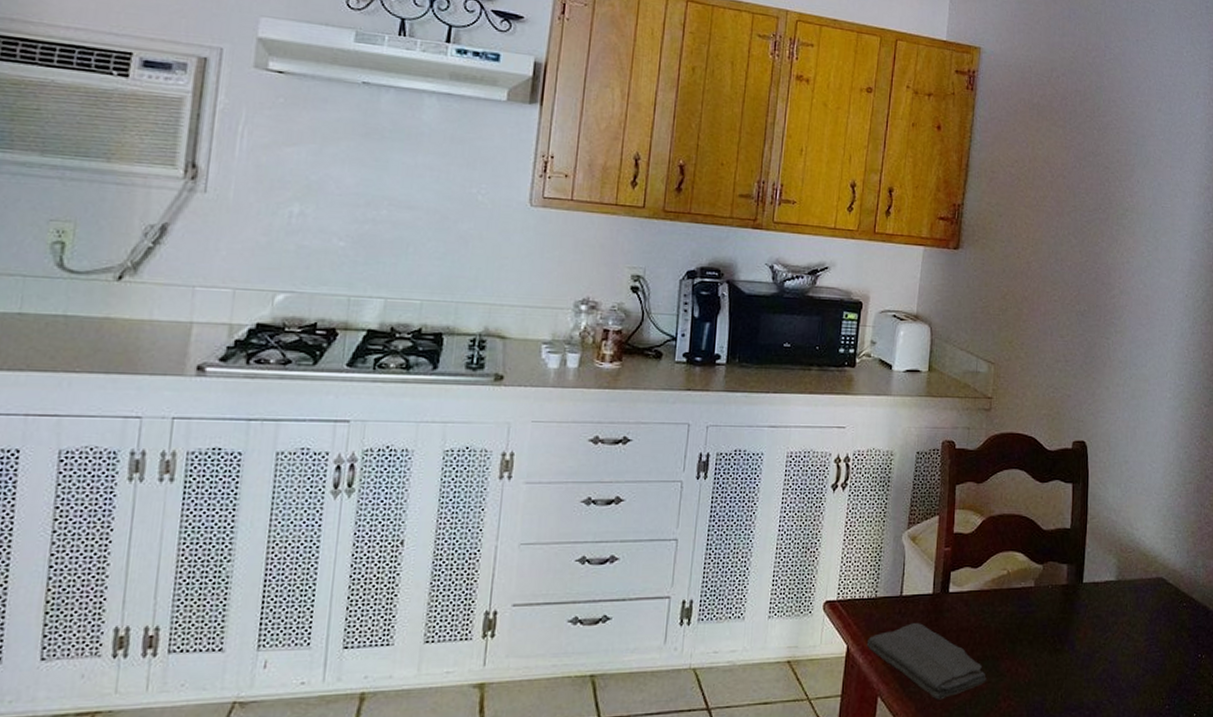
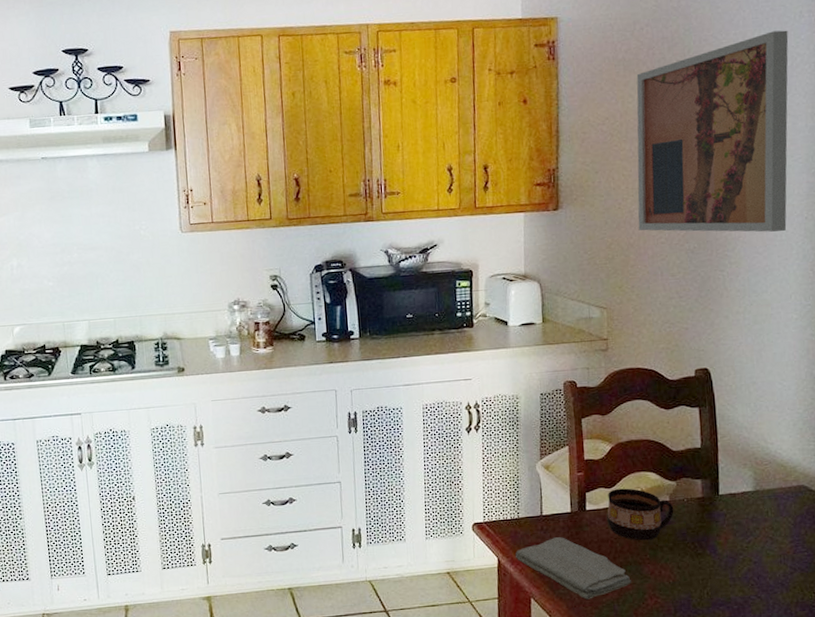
cup: none [969,569,1038,632] -> present [607,488,674,541]
wall art: none [1034,105,1186,305] -> present [636,30,789,232]

